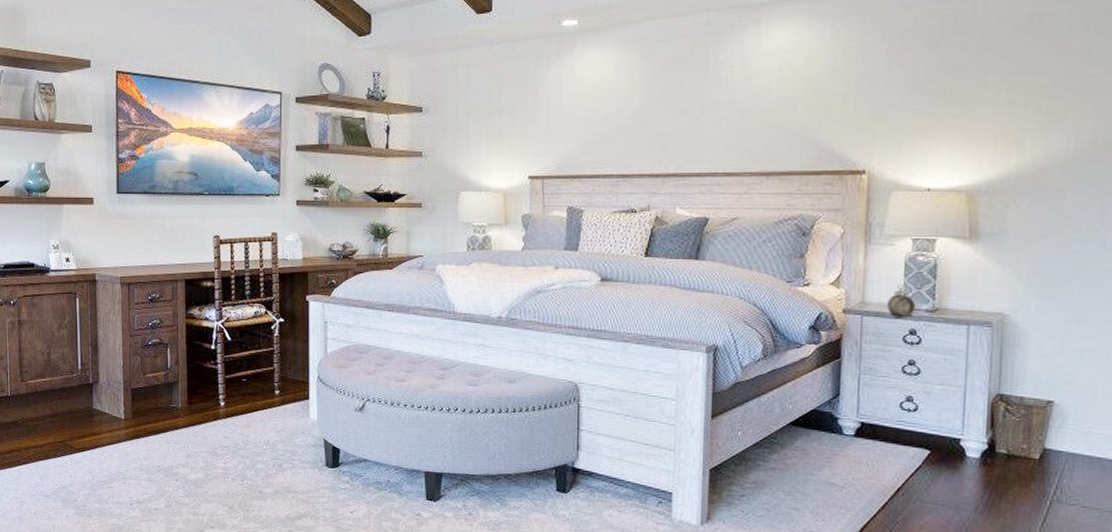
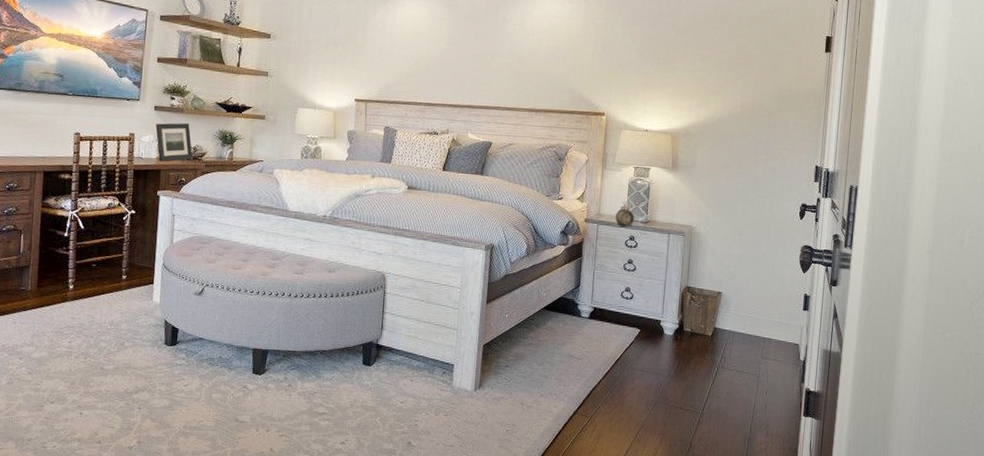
picture frame: none [299,217,342,263] -> present [155,122,193,162]

